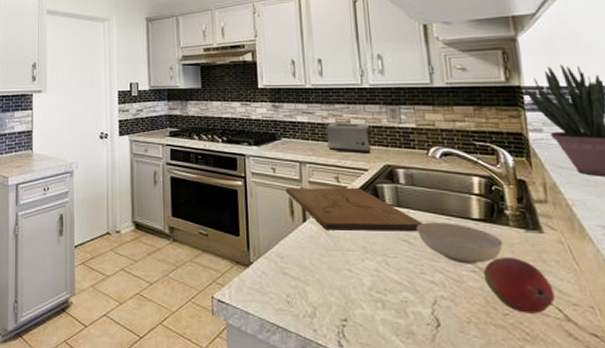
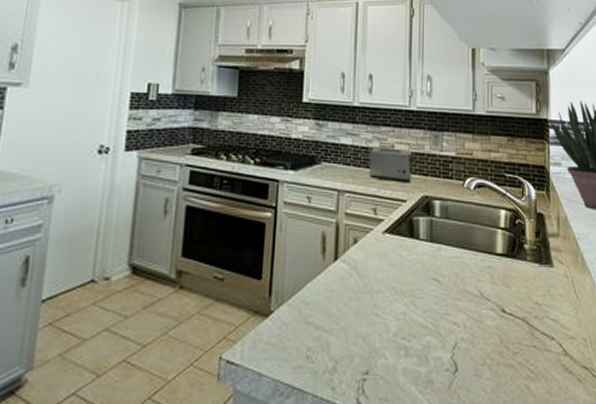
cutting board: present [285,187,423,231] -> none [319,220,452,269]
bowl: present [416,222,504,264] -> none [445,258,520,302]
fruit: present [483,256,555,314] -> none [501,292,557,350]

